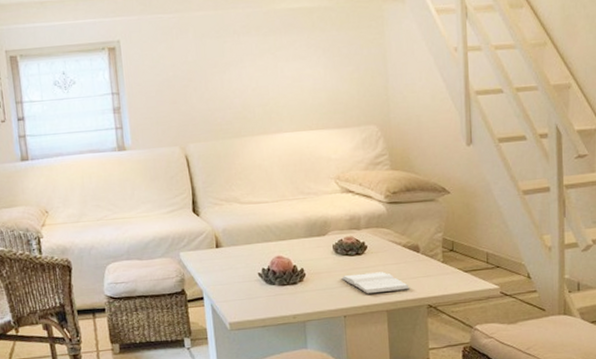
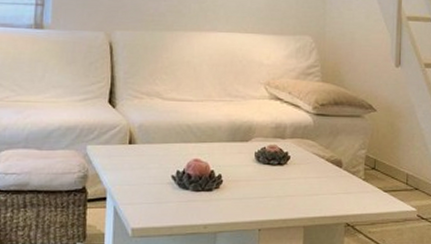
book: present [341,272,410,294] -> none [260,185,329,207]

